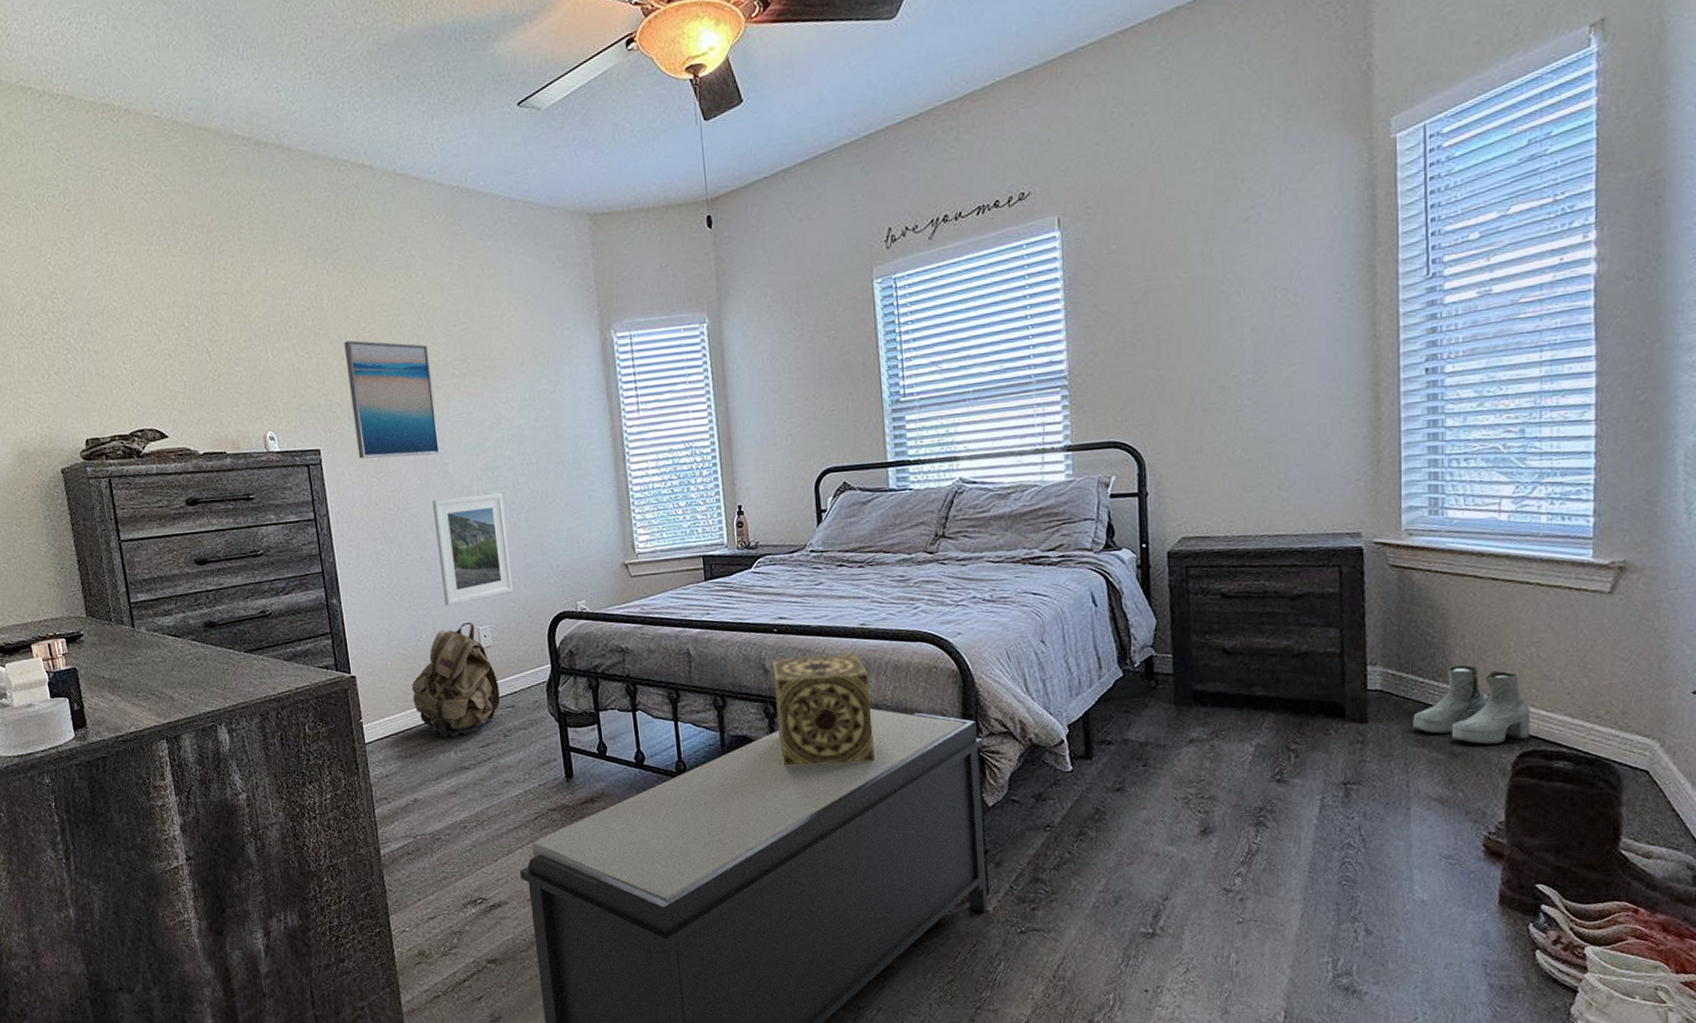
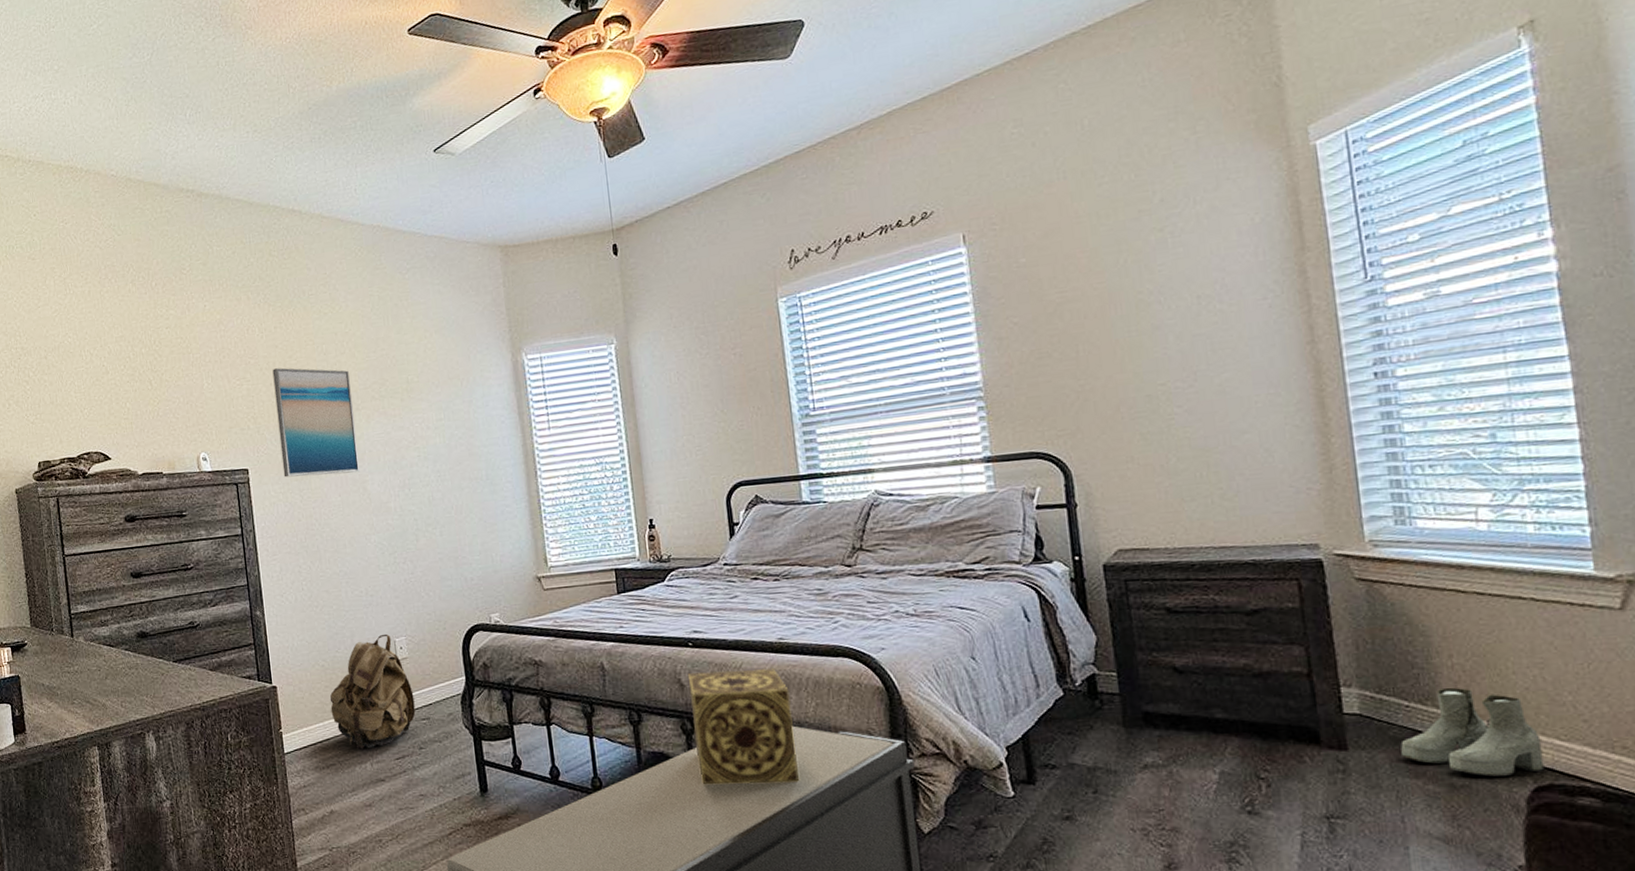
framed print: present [432,492,514,607] -> none [352,508,429,619]

